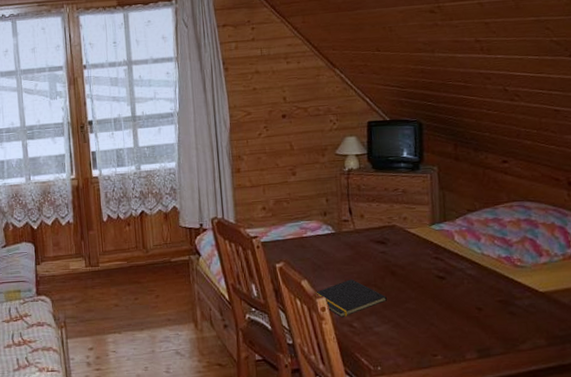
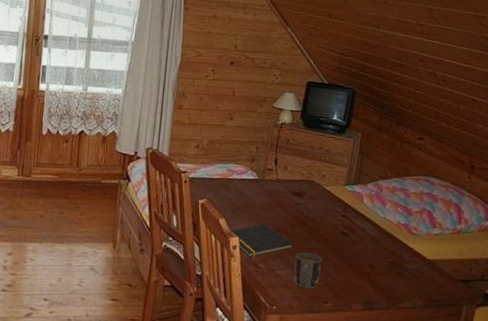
mug: none [391,303,423,344] -> present [294,252,323,290]

